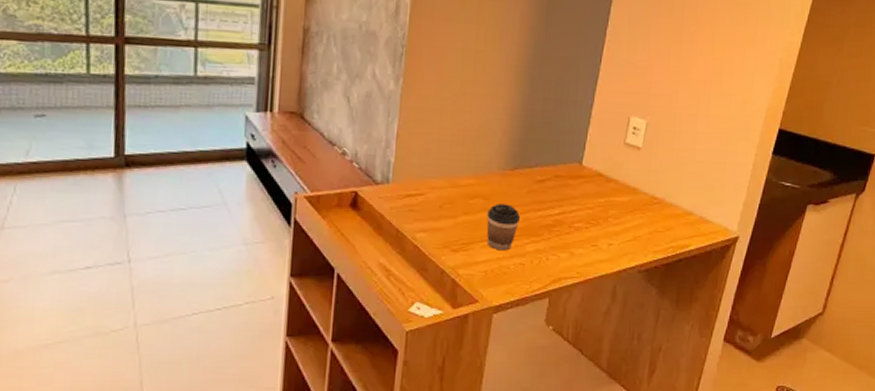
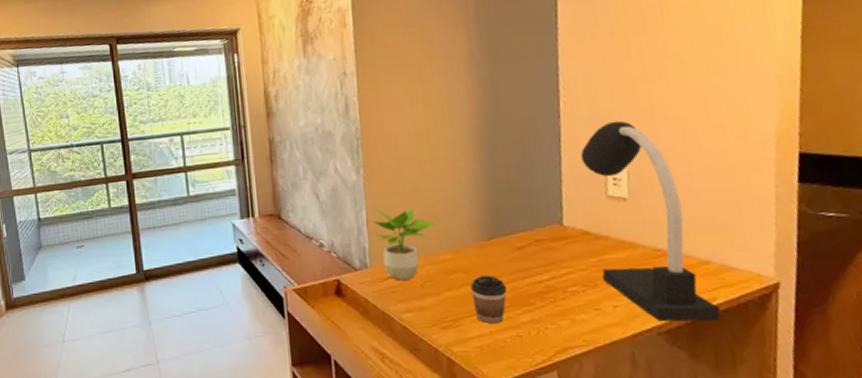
potted plant: none [404,122,468,199] -> present [373,208,438,280]
desk lamp: none [605,73,691,265] -> present [580,120,721,323]

